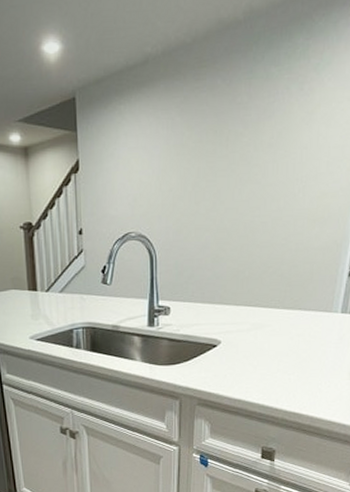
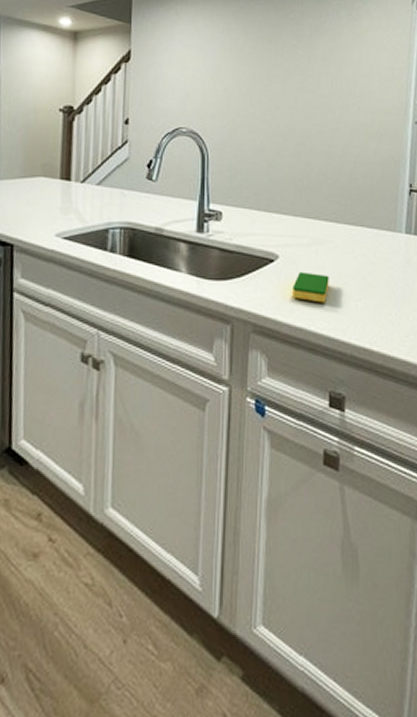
dish sponge: none [233,353,266,378] -> present [293,271,329,303]

